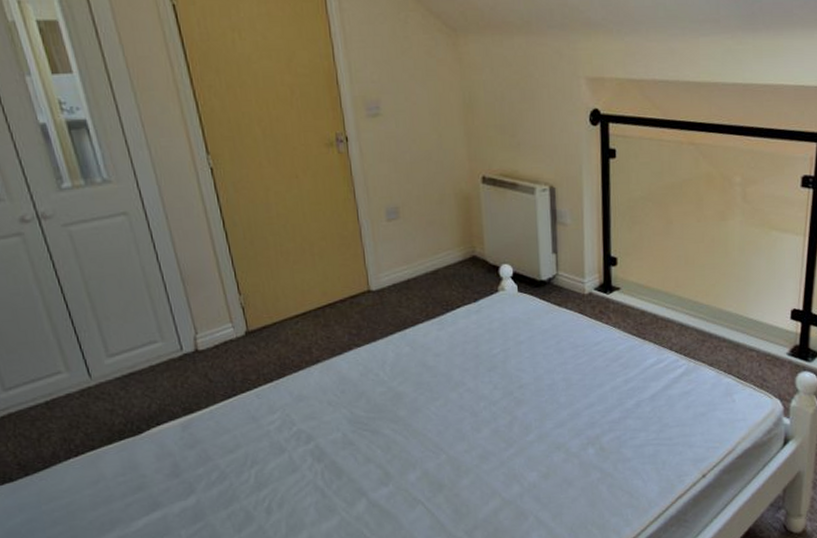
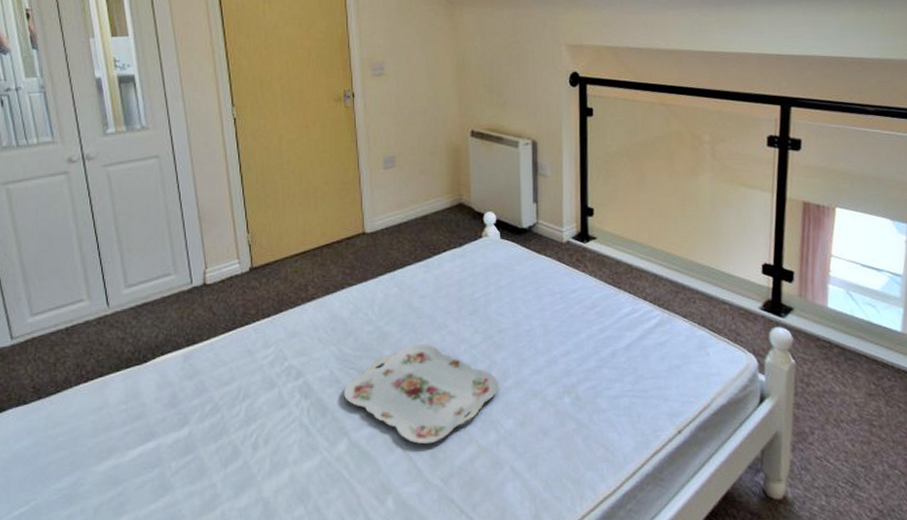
serving tray: none [358,402,522,500] -> present [343,344,499,445]

